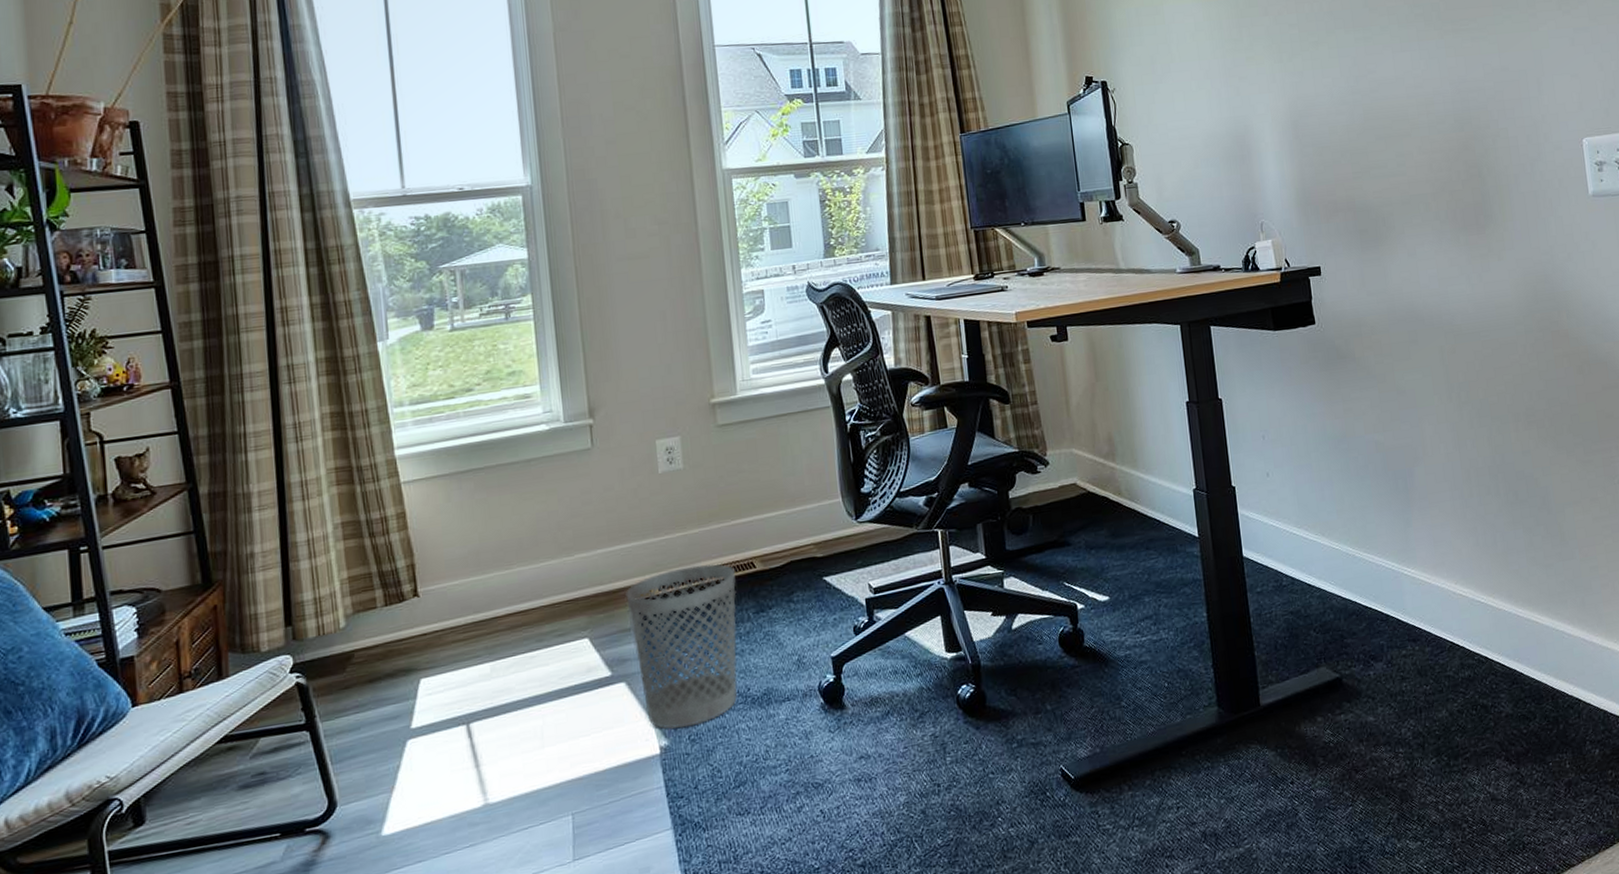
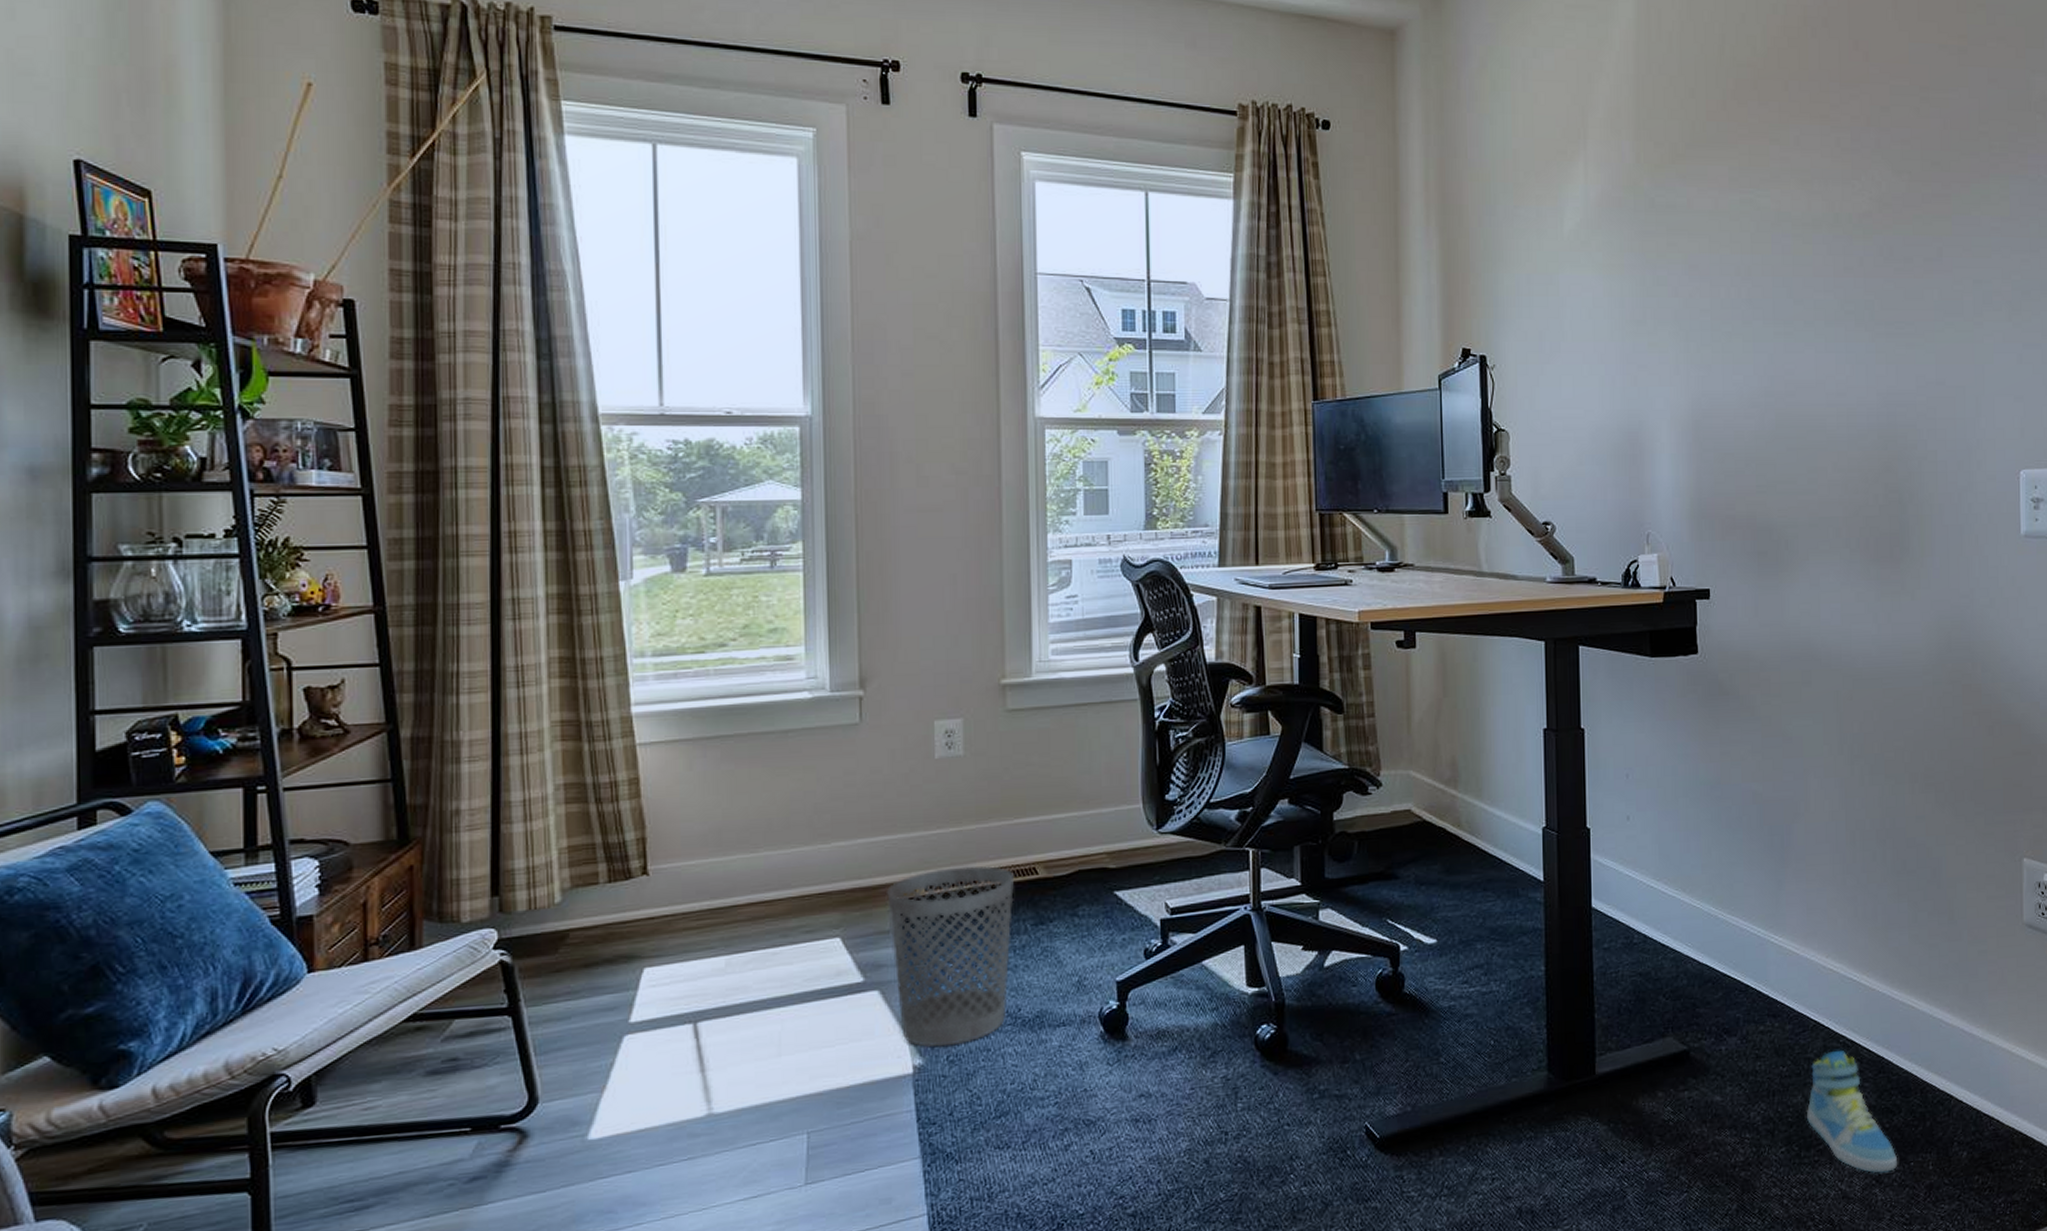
sneaker: none [1451,666,1538,776] -> present [1807,1049,1898,1174]

